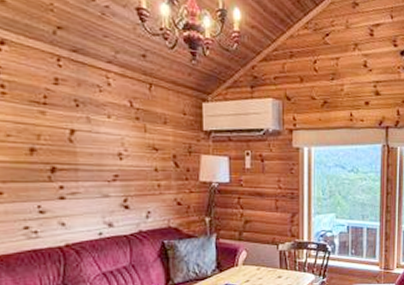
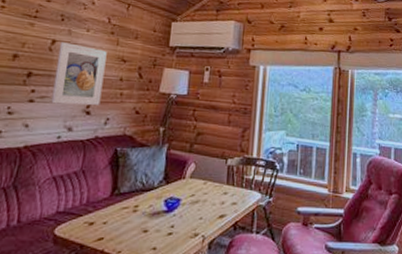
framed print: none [80,131,138,200] -> present [51,42,107,106]

